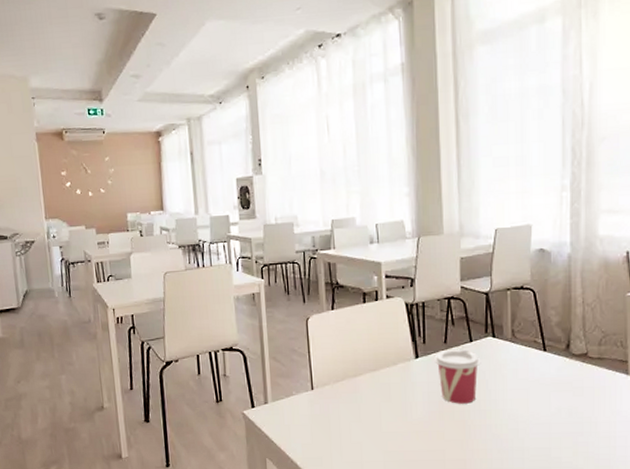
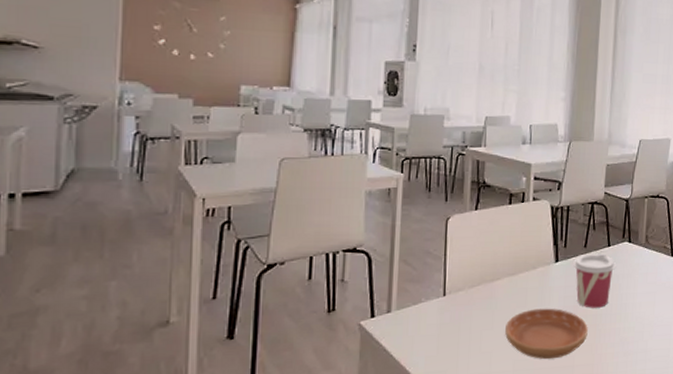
saucer: none [372,403,456,453] -> present [505,308,588,360]

